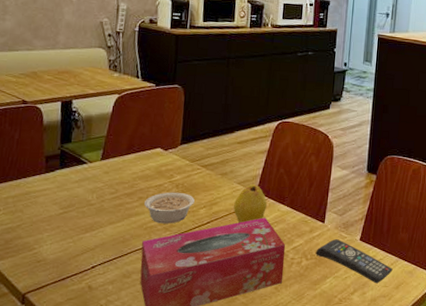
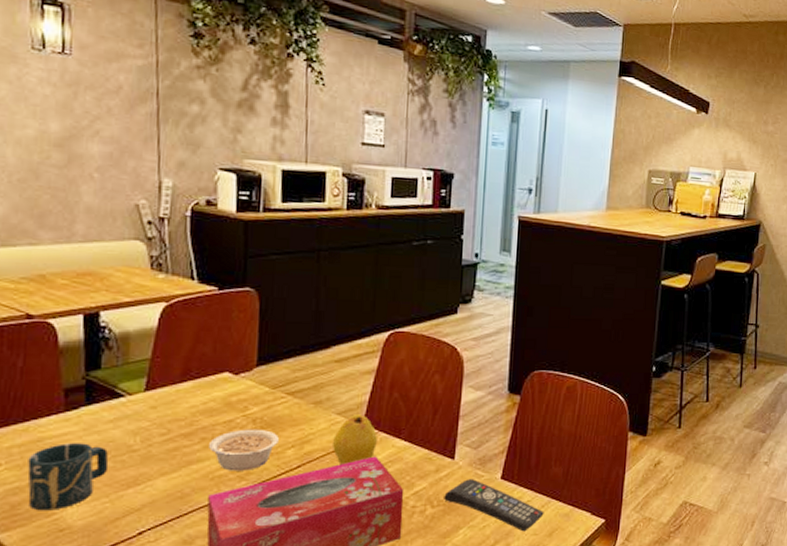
cup: none [17,197,74,246] -> present [27,443,109,511]

